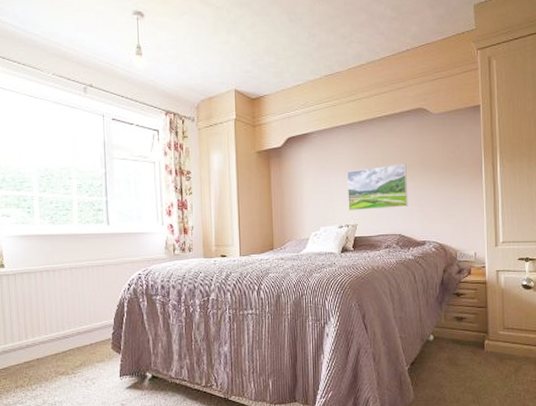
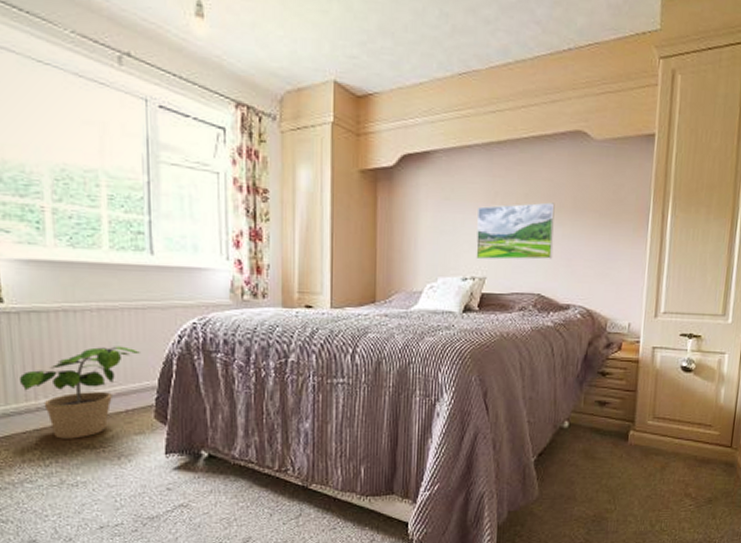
potted plant: none [14,295,100,368] -> present [18,346,140,439]

